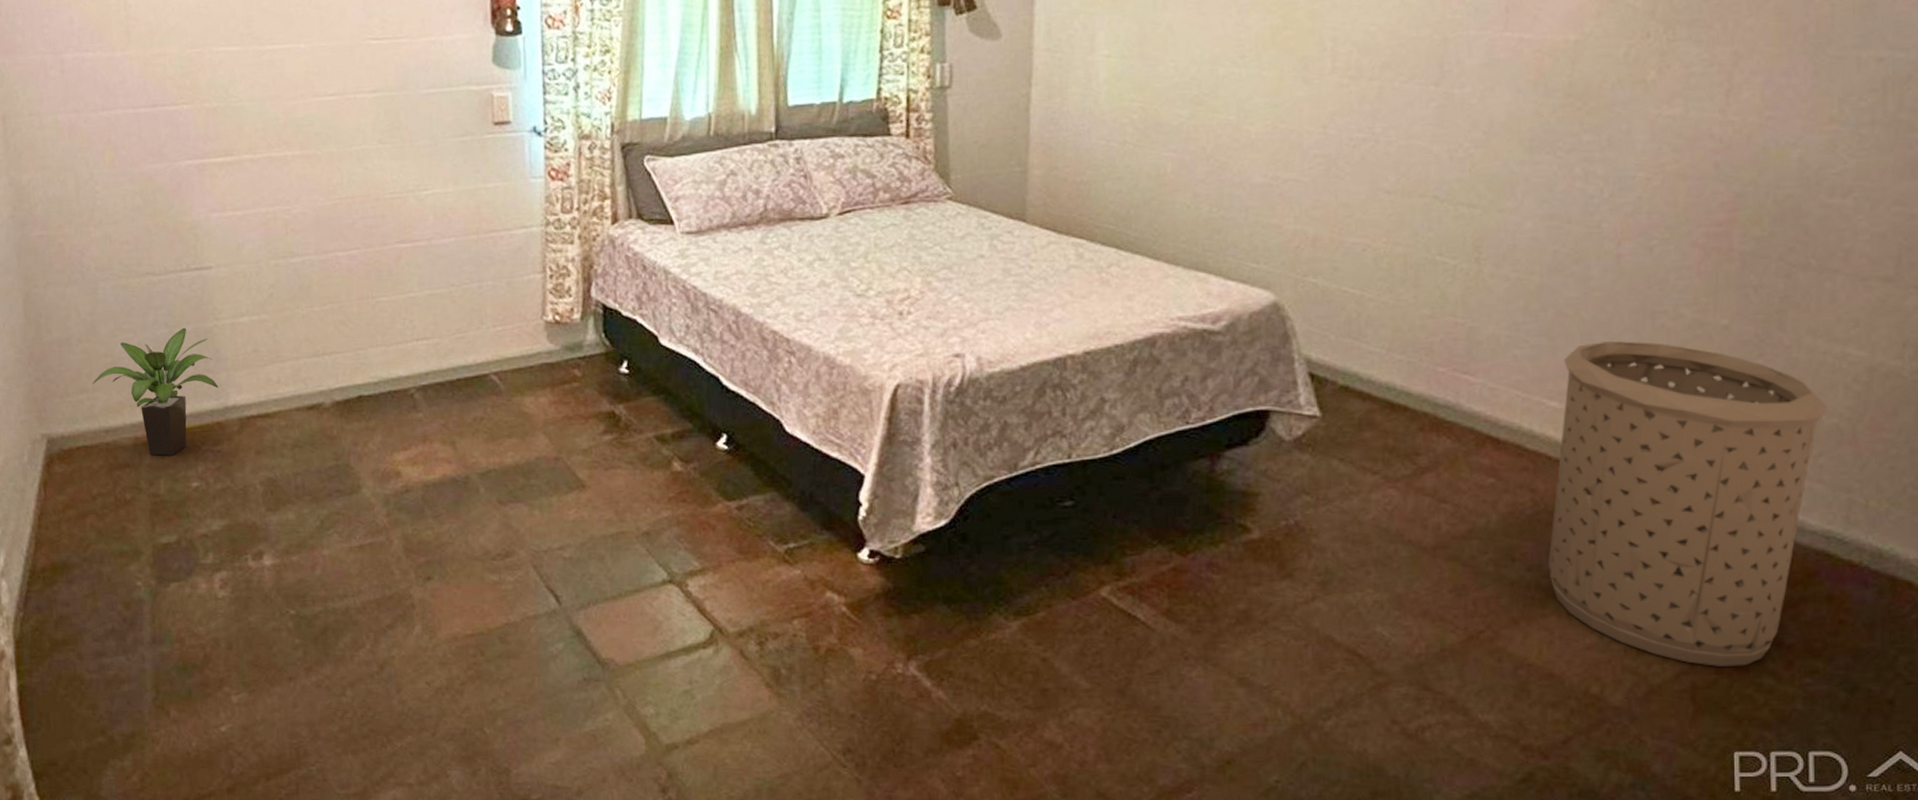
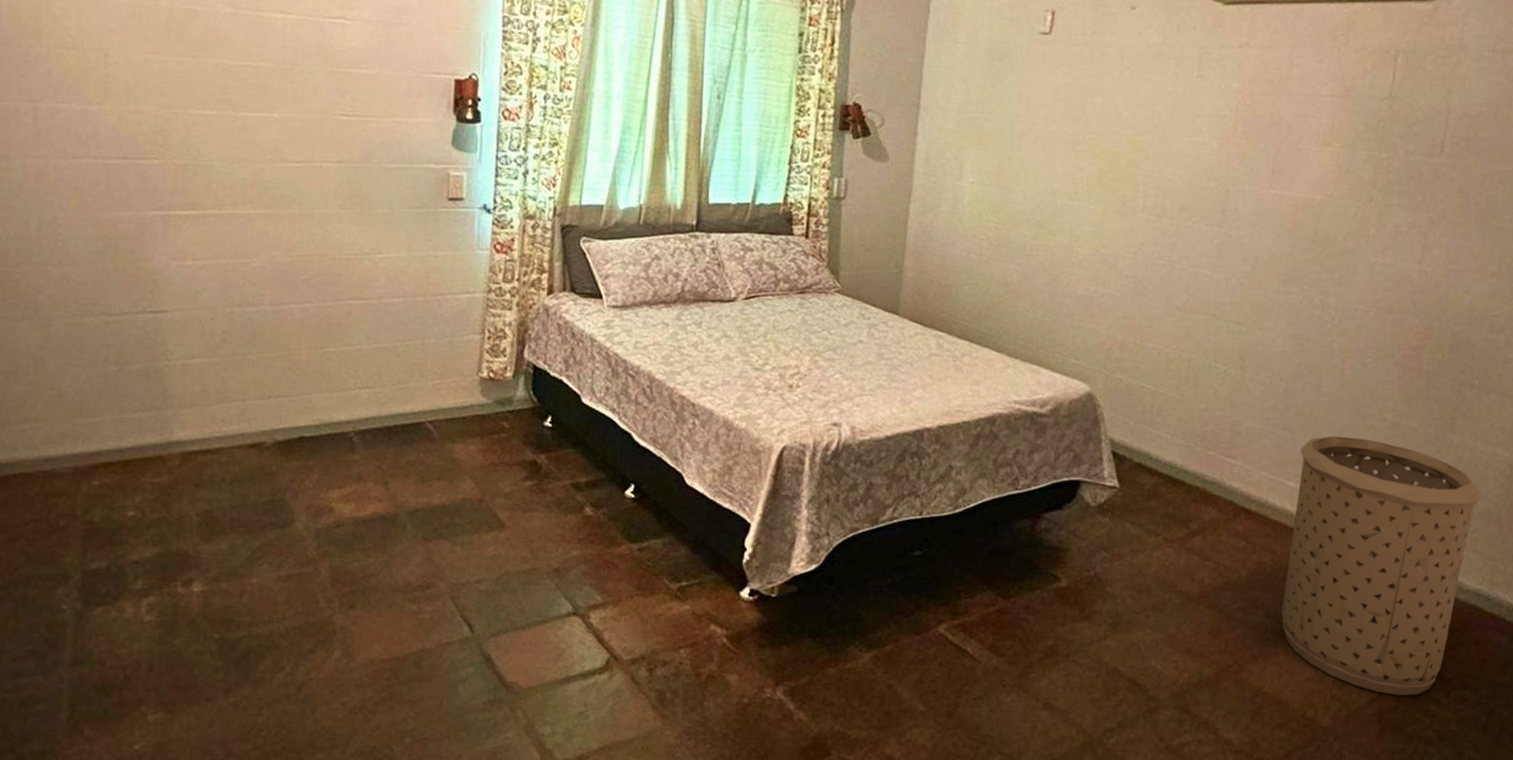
potted plant: present [92,327,218,456] -> none [36,366,163,486]

